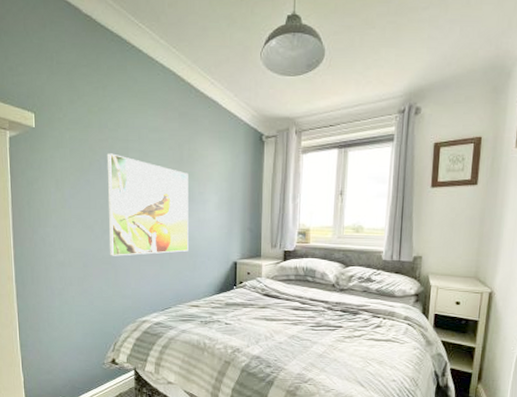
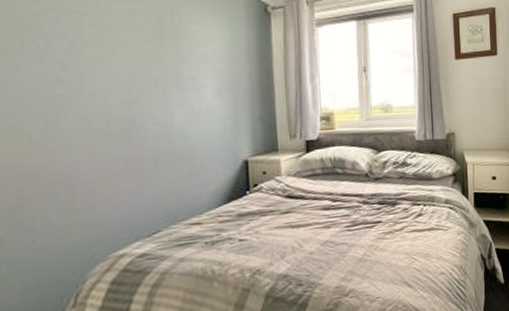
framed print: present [106,153,188,256] -> none [48,30,181,171]

